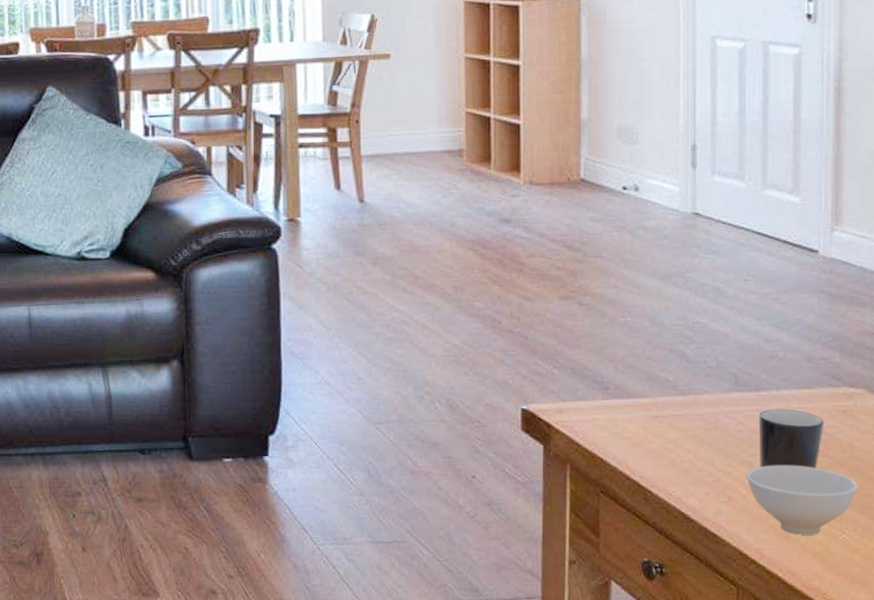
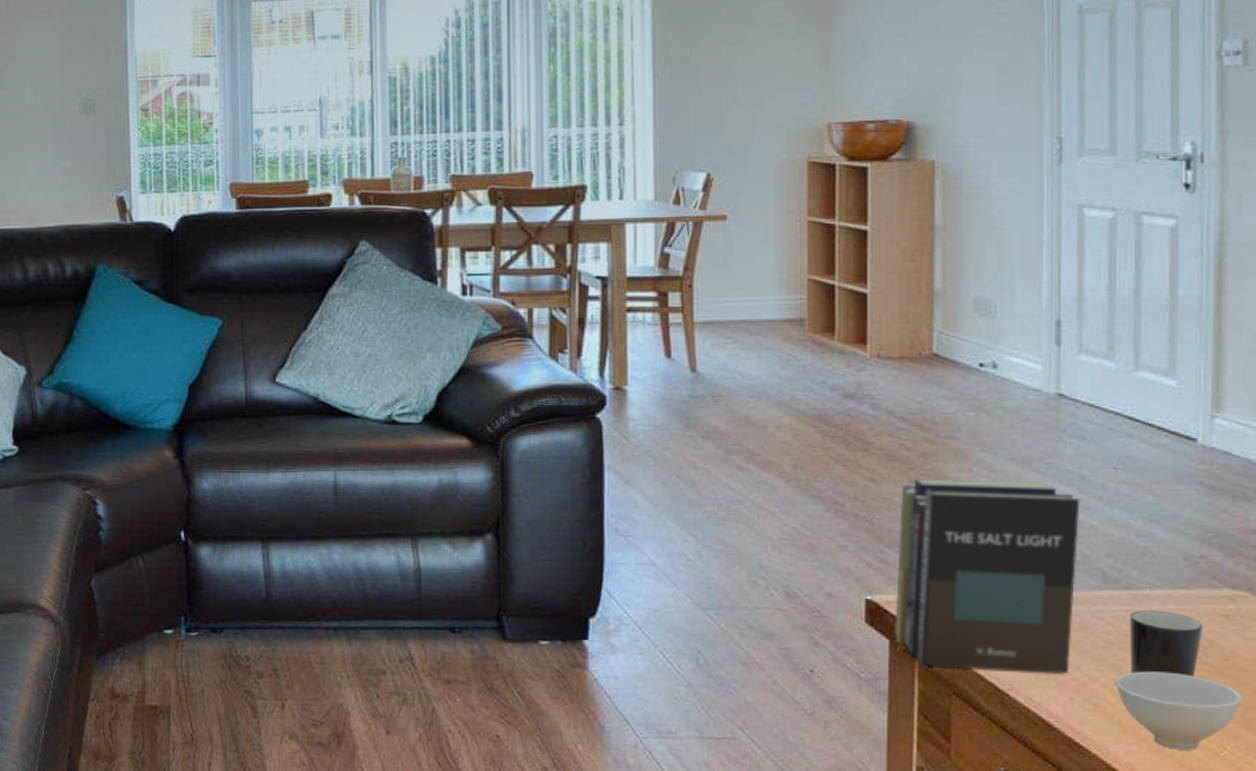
books: none [547,295,714,471] -> present [894,479,1080,675]

